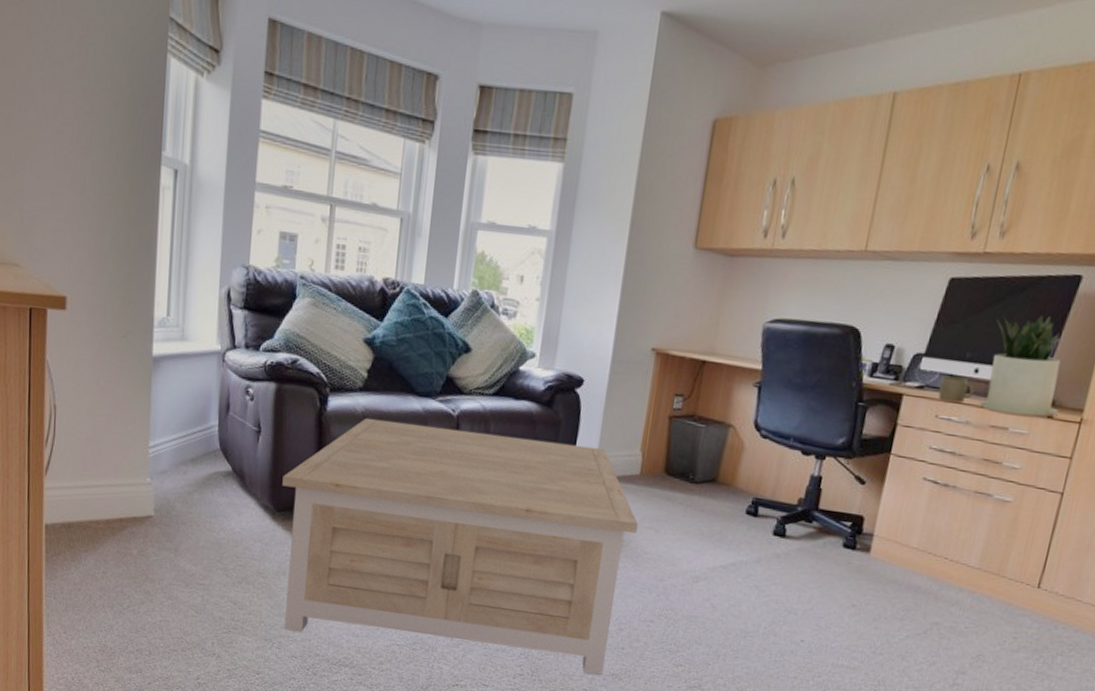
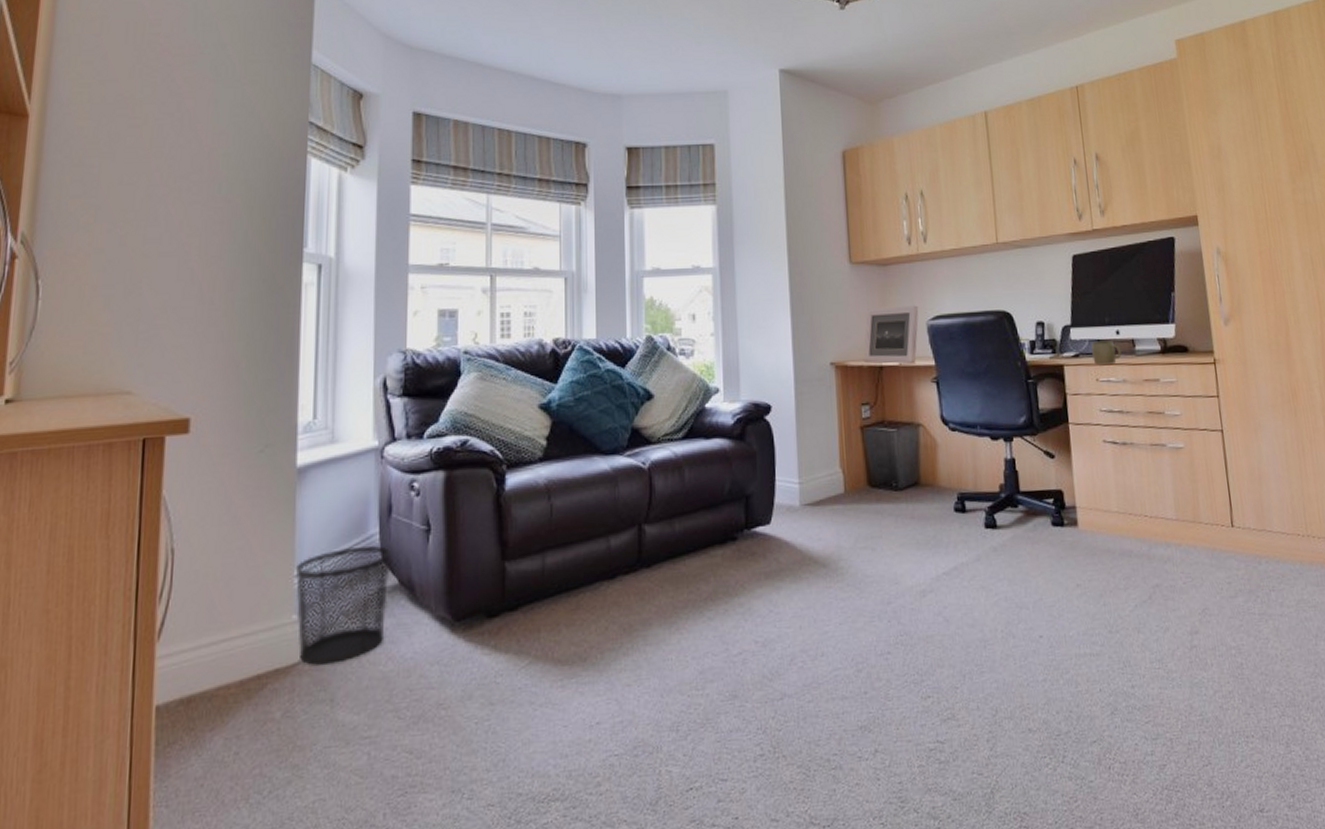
waste bin: none [149,432,227,523] -> present [295,544,391,665]
coffee table: present [282,417,638,675] -> none [460,472,853,772]
picture frame: none [686,299,759,365] -> present [863,305,919,365]
planter: present [978,314,1061,418] -> none [1120,275,1196,368]

